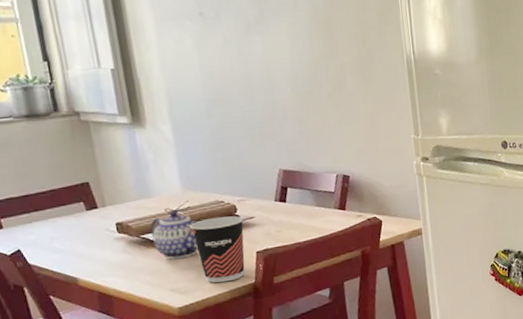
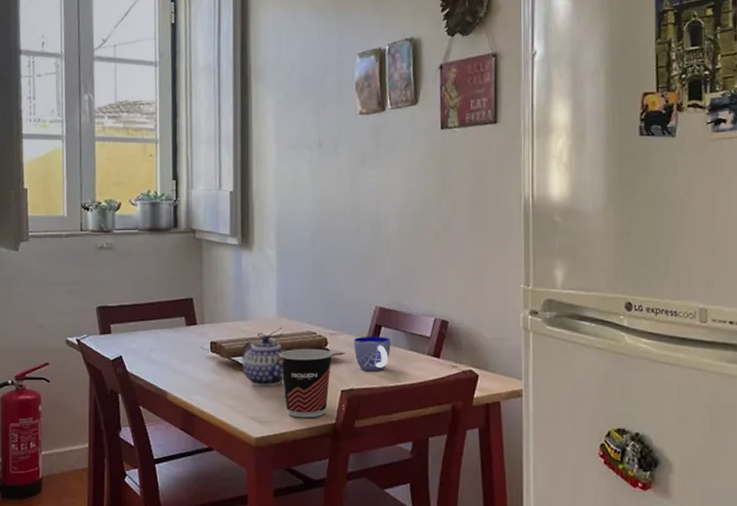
cup: none [261,196,299,231] -> present [353,336,391,372]

